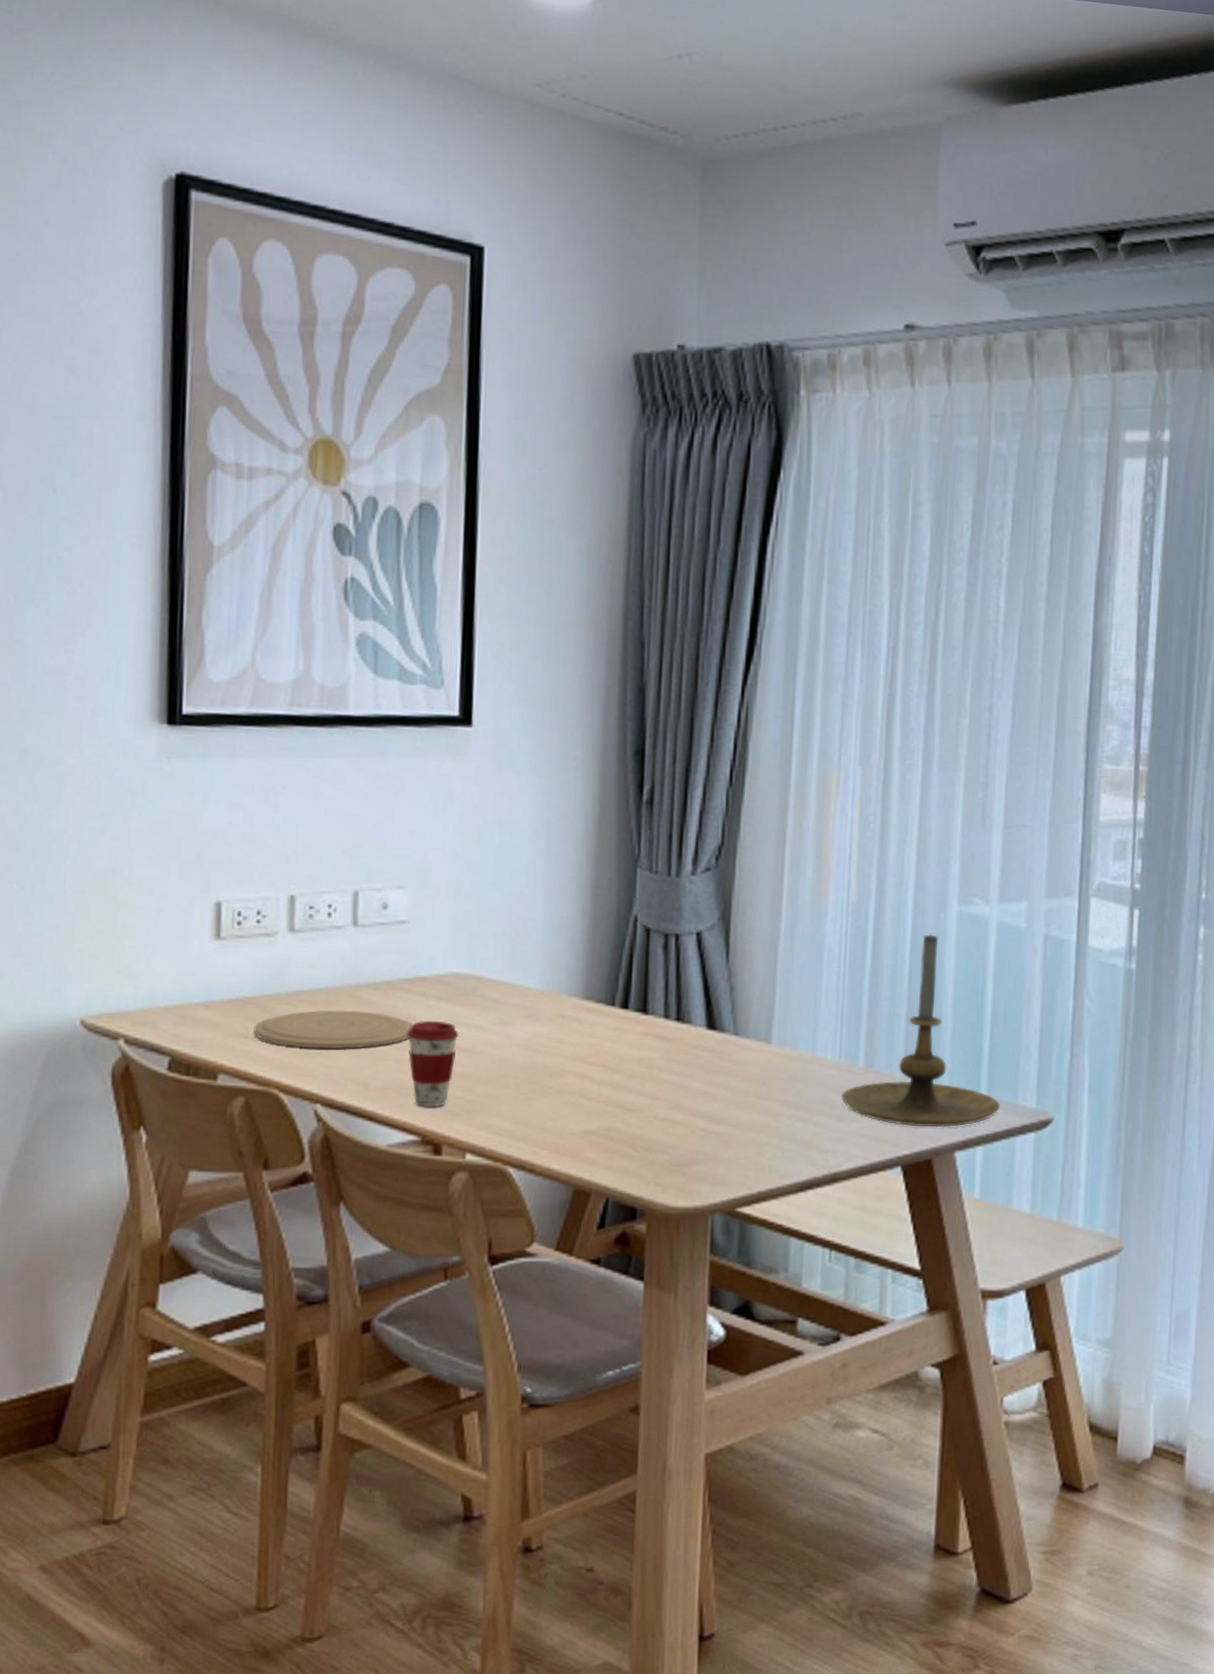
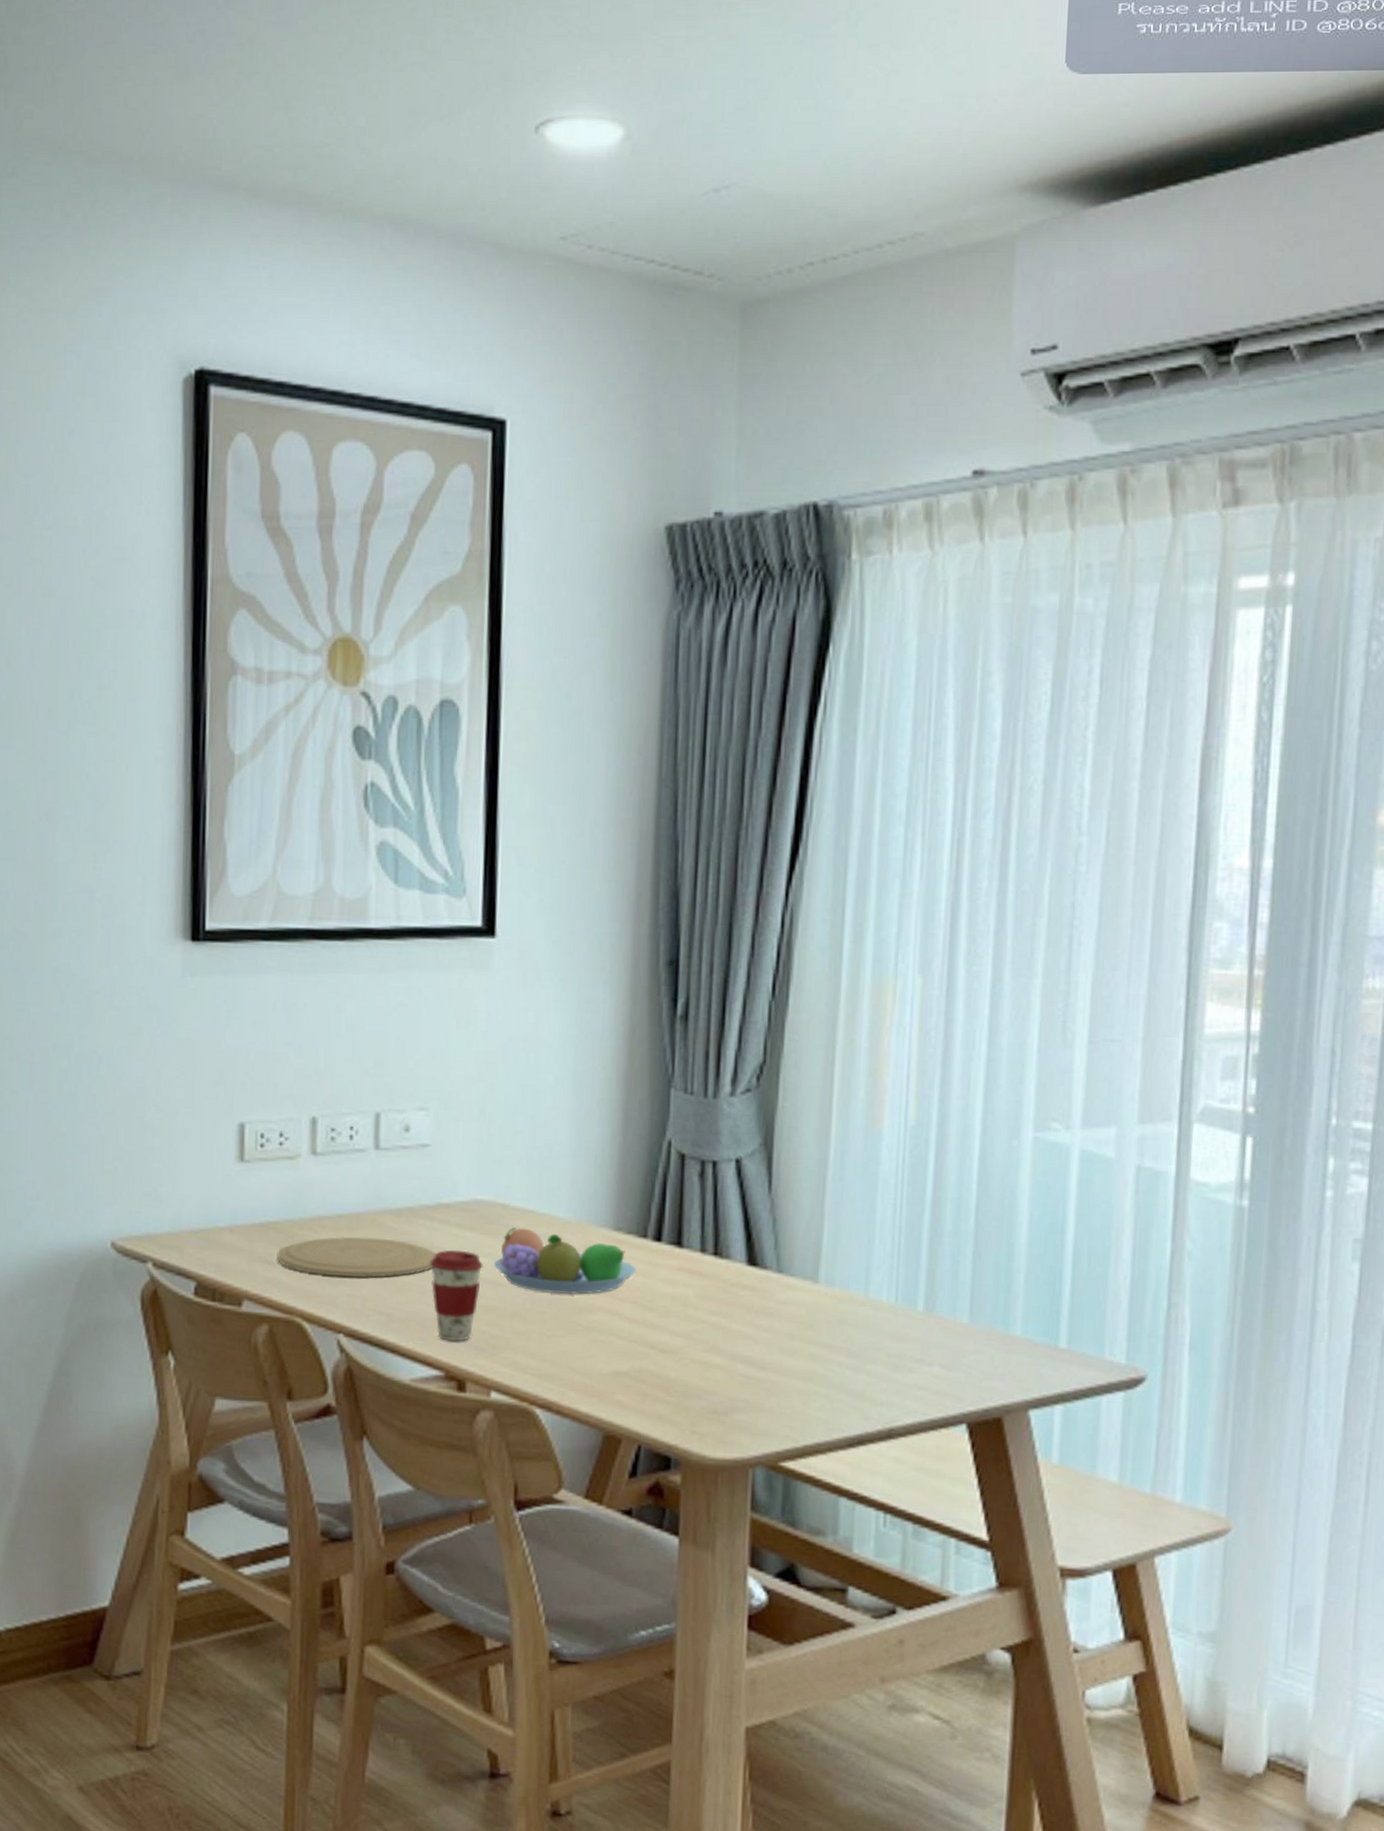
fruit bowl: none [470,998,605,1061] -> present [494,1227,636,1295]
candle holder: present [840,933,1001,1128] -> none [897,1163,1084,1383]

